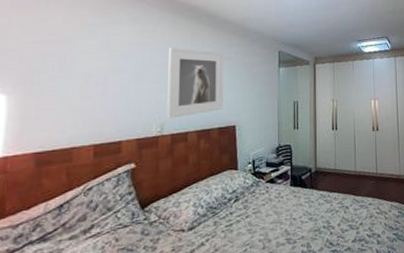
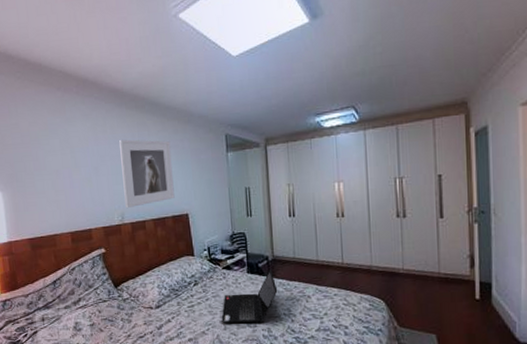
laptop computer: none [261,180,319,242] -> present [221,268,278,323]

